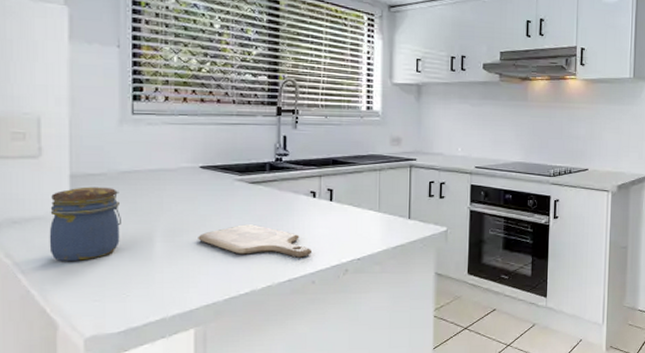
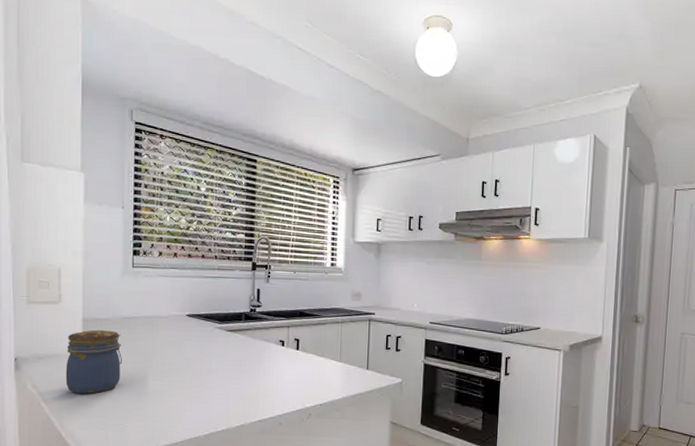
cutting board: present [198,224,313,258] -> none [184,368,281,401]

